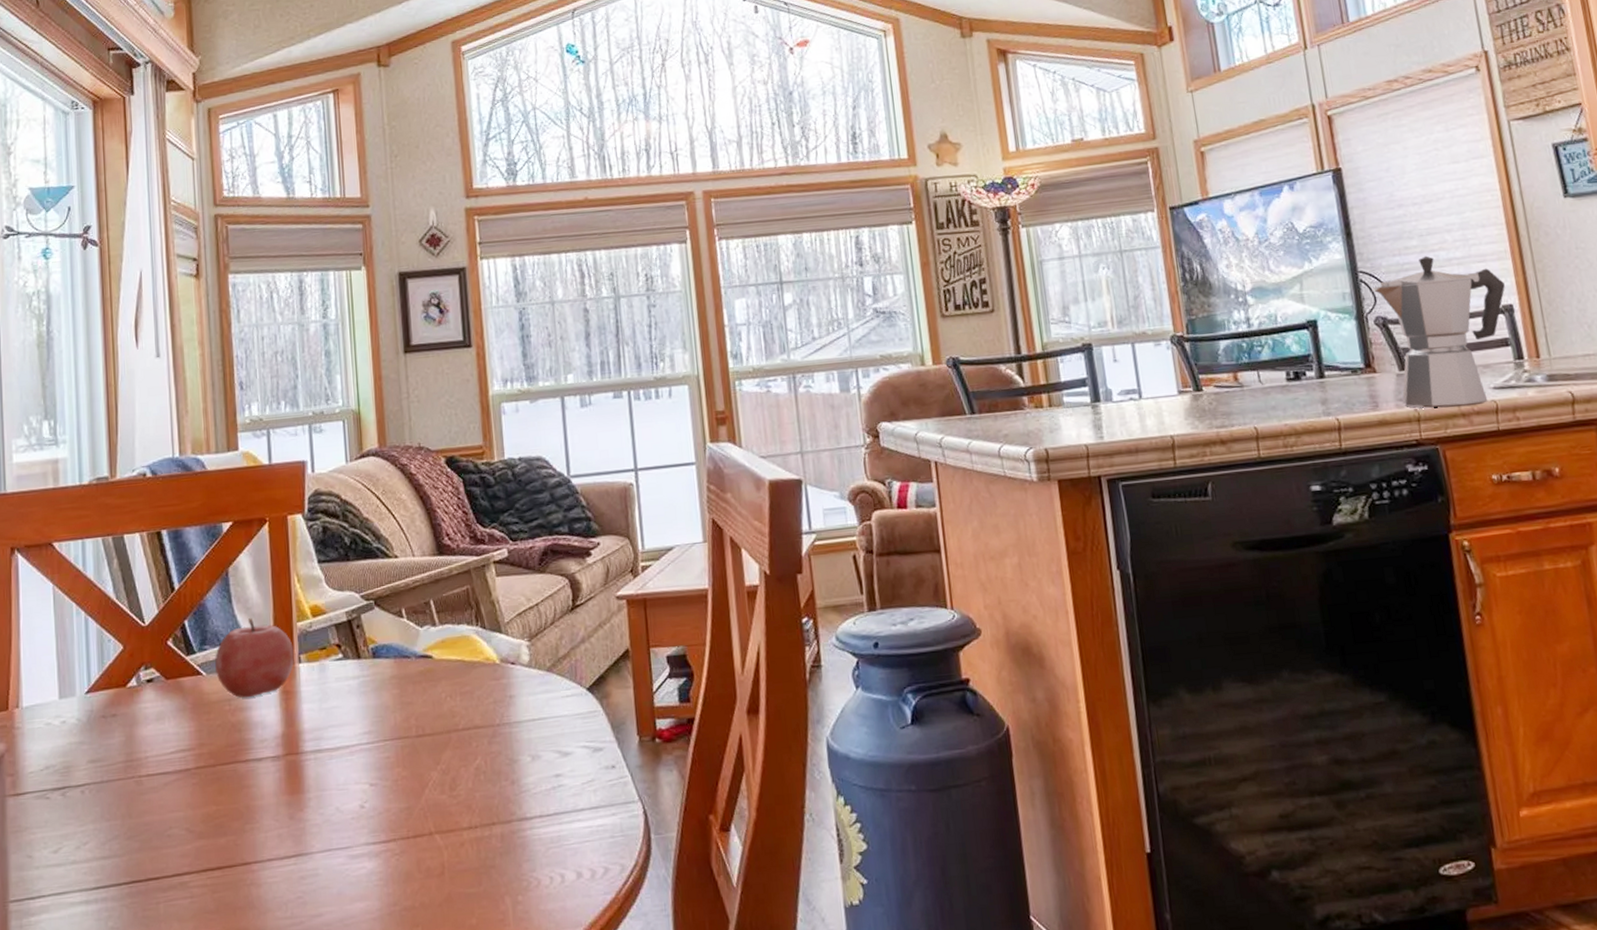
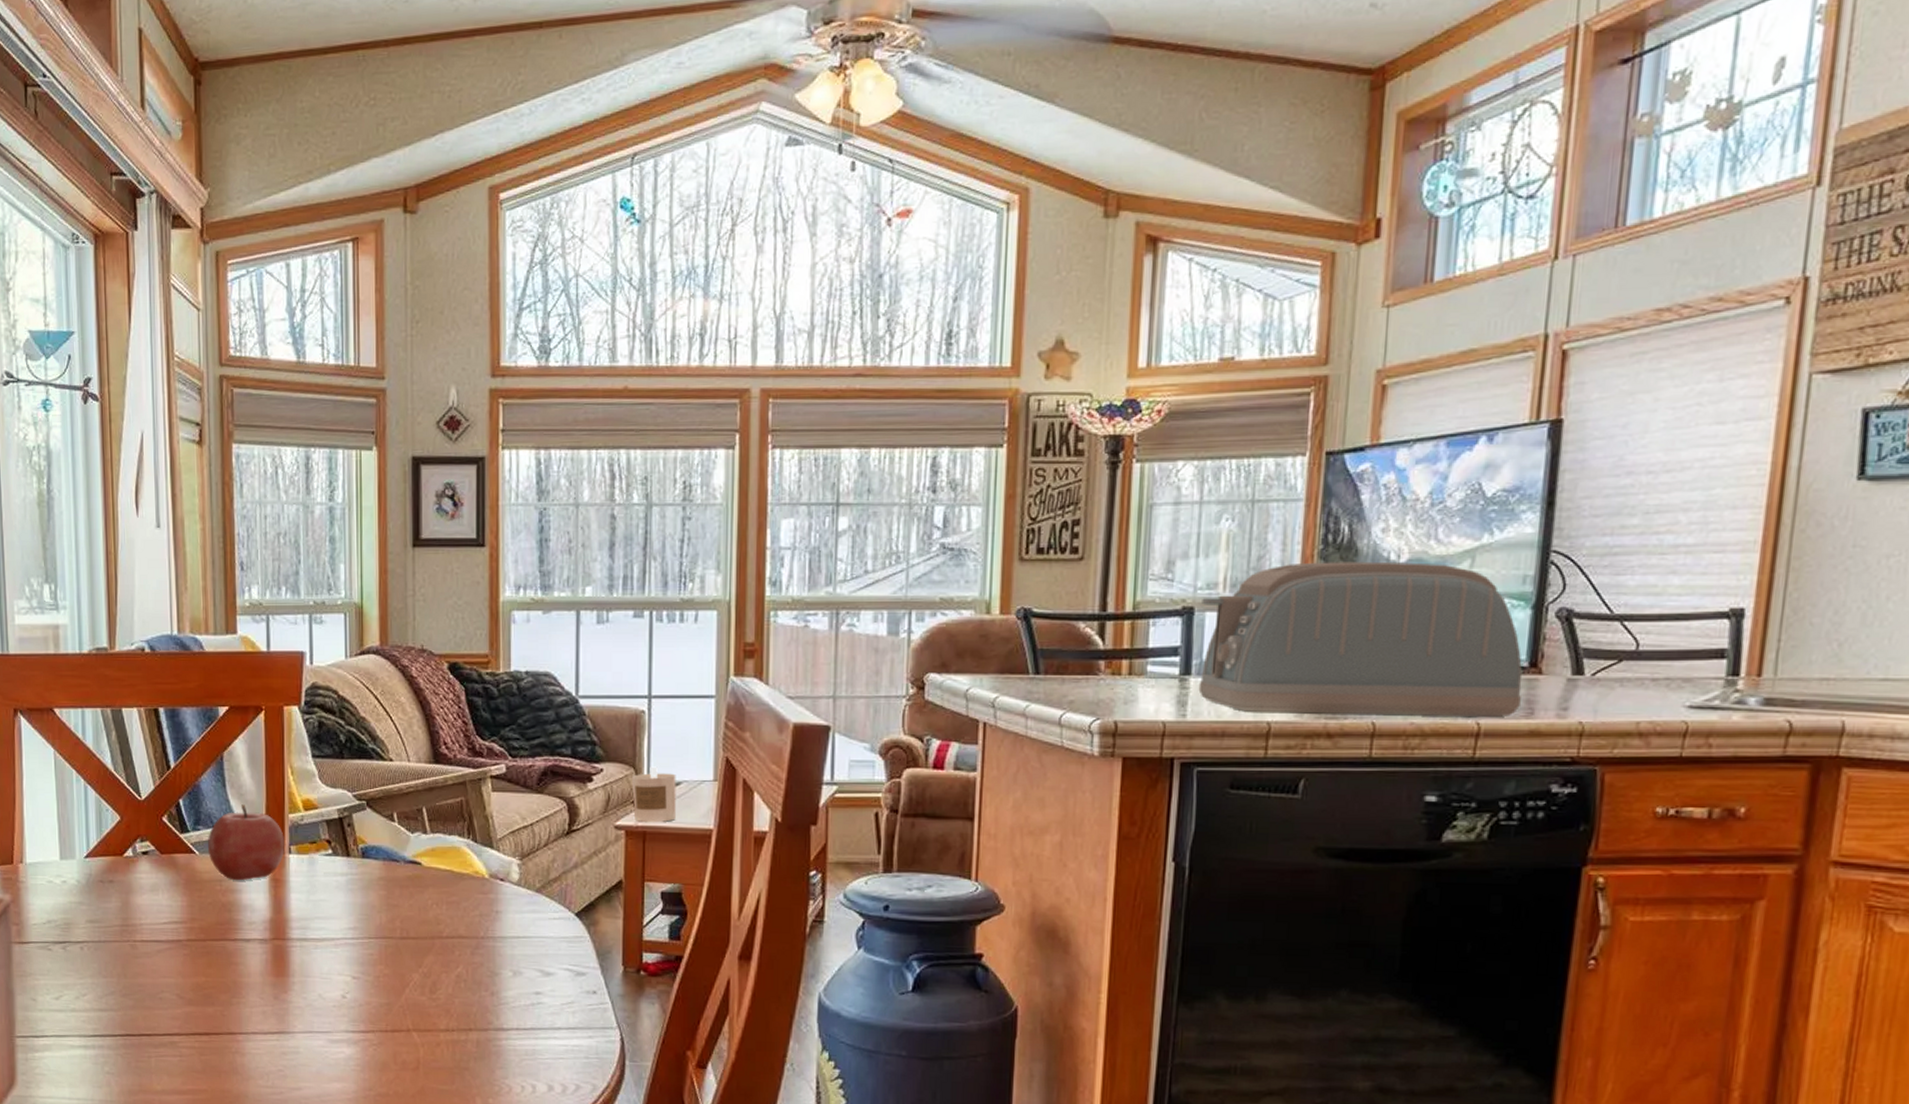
candle: none [628,534,672,590] -> present [632,766,676,823]
toaster: none [1096,289,1366,430] -> present [1198,561,1522,718]
moka pot: present [1372,256,1505,409] -> none [1563,538,1742,725]

